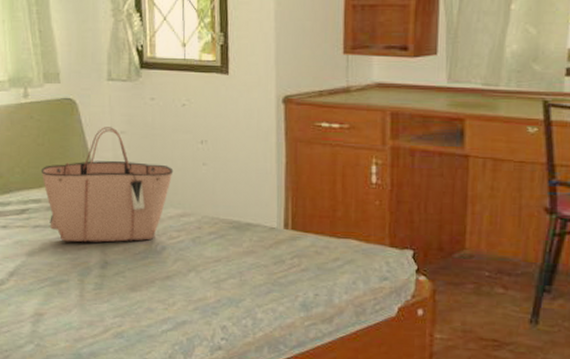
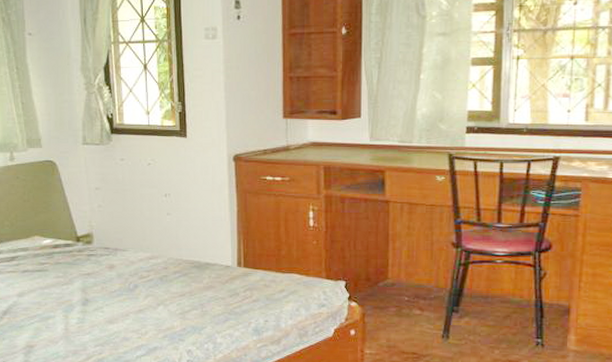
tote bag: present [41,127,174,243] -> none [27,184,142,284]

